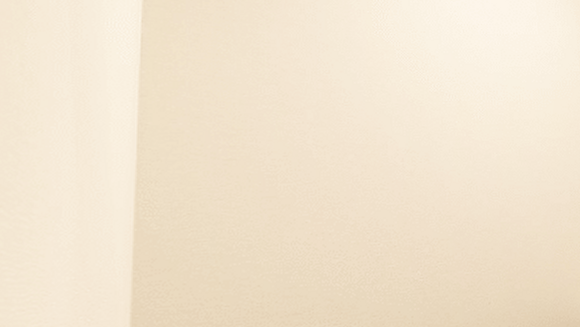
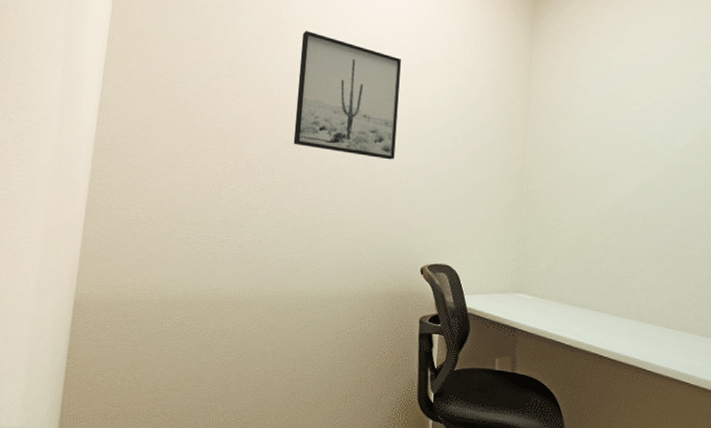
wall art: none [404,62,536,202] -> present [293,31,401,160]

